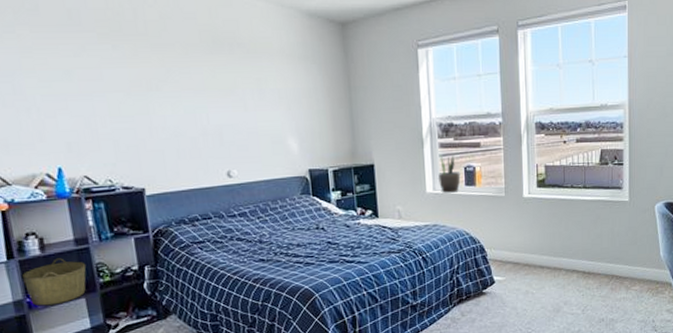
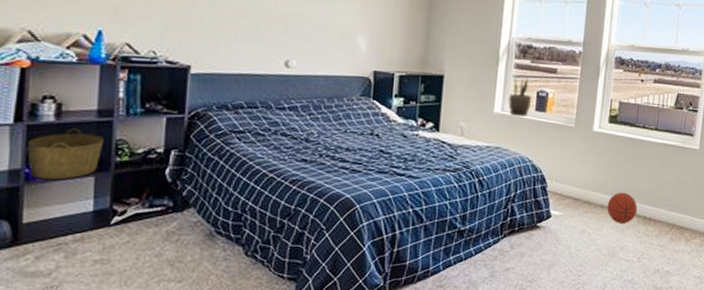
basketball: none [546,251,575,281] -> present [607,192,637,223]

